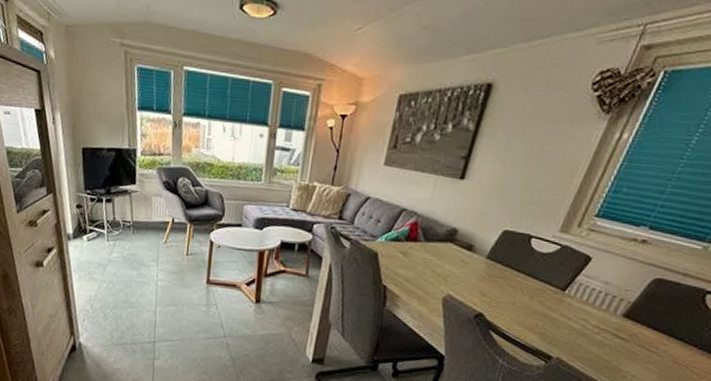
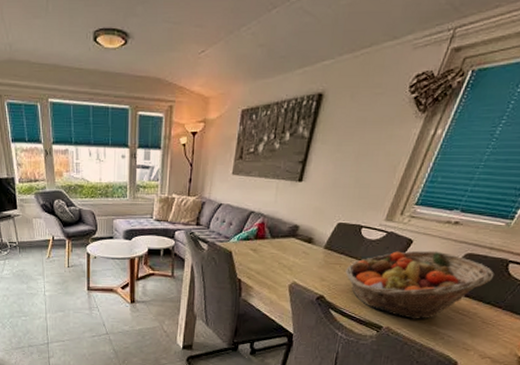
fruit basket: none [510,268,689,353] -> present [345,250,494,320]

